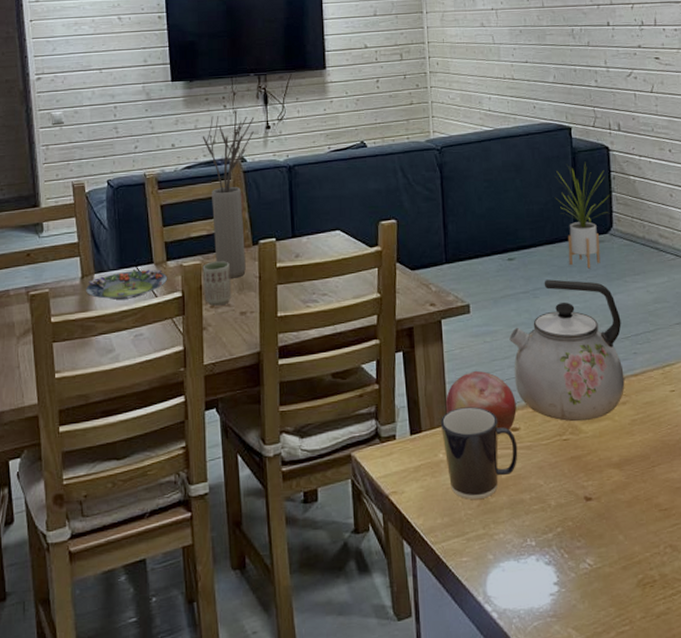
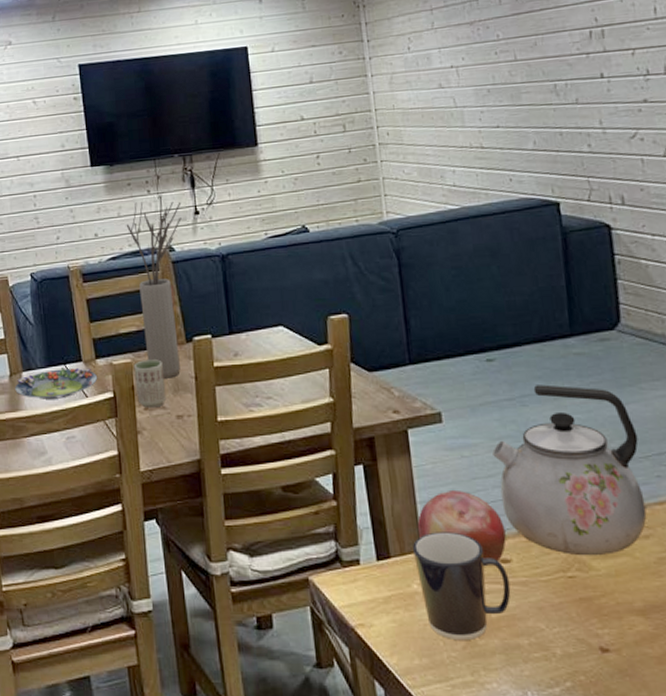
house plant: present [555,163,609,269] -> none [542,244,613,372]

